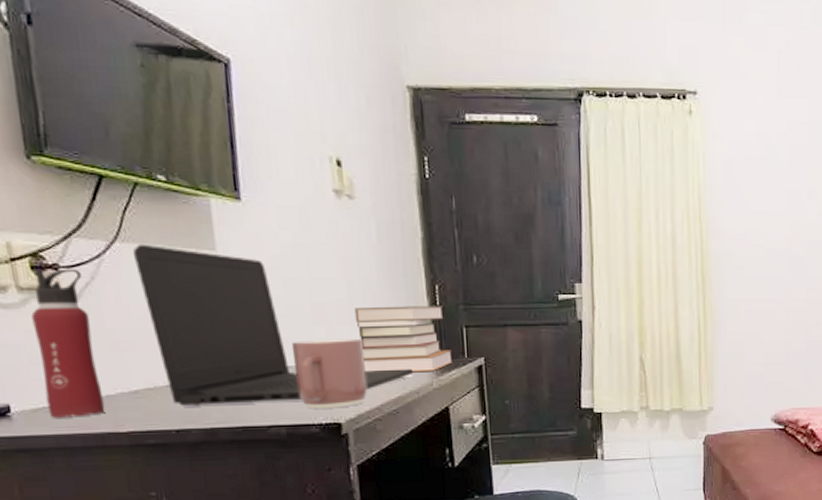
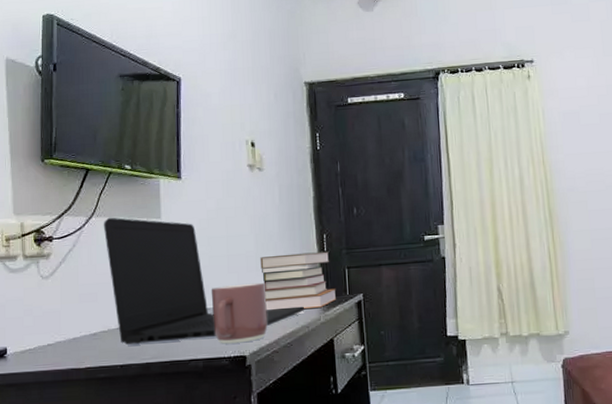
water bottle: present [31,268,105,418] -> none [30,239,72,358]

